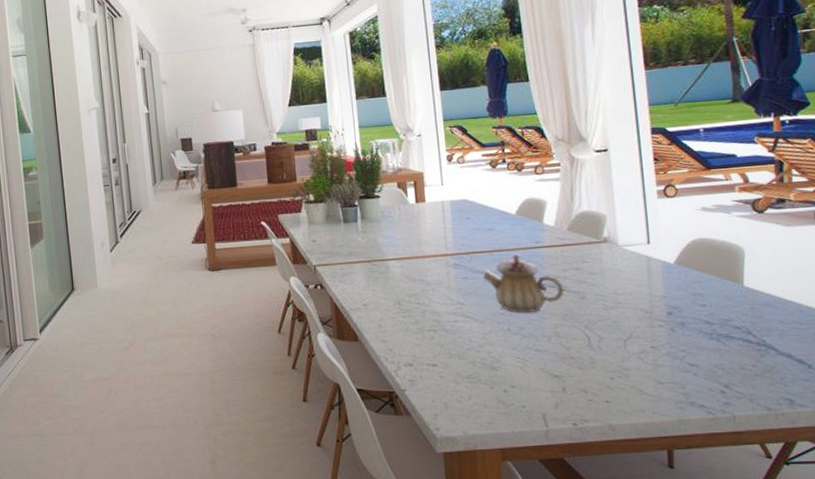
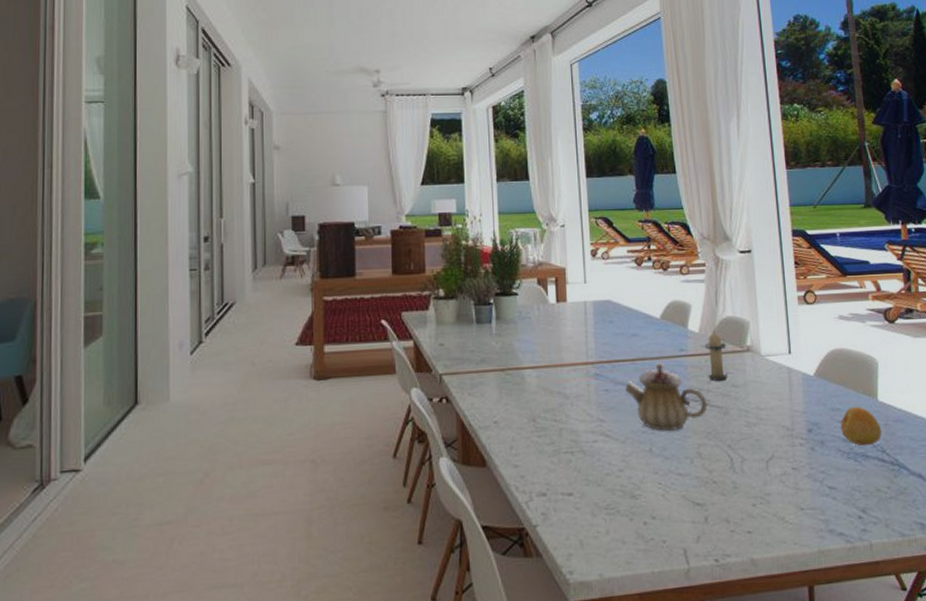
candle: none [561,224,585,269] -> present [705,330,728,381]
fruit: none [702,291,748,328] -> present [840,406,882,447]

